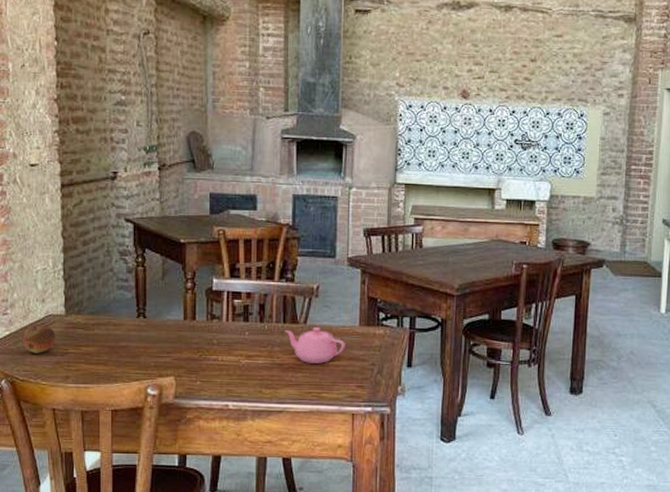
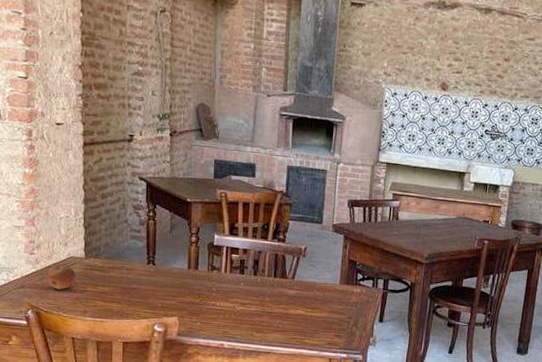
teapot: present [285,327,345,363] -> none [275,283,327,314]

